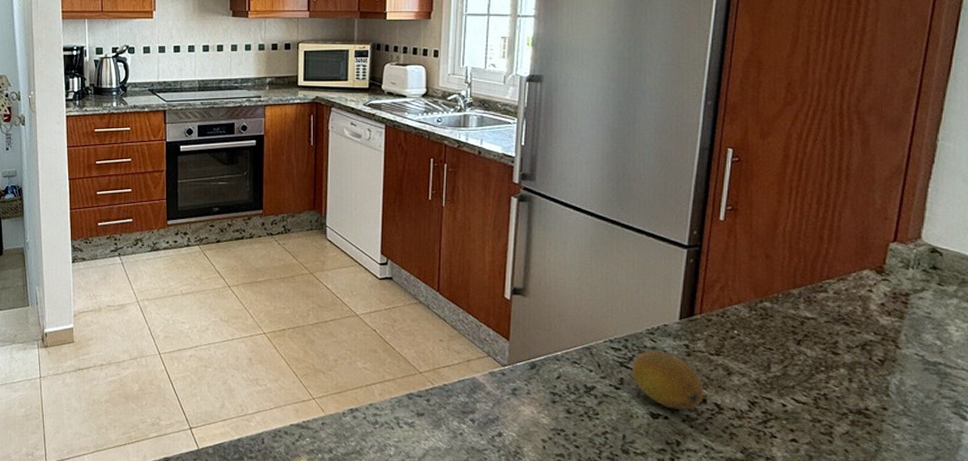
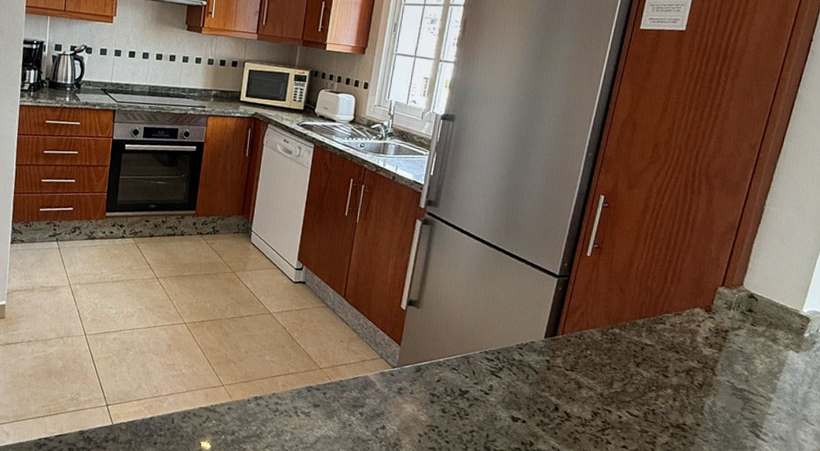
fruit: present [631,350,704,410] -> none [500,362,558,416]

